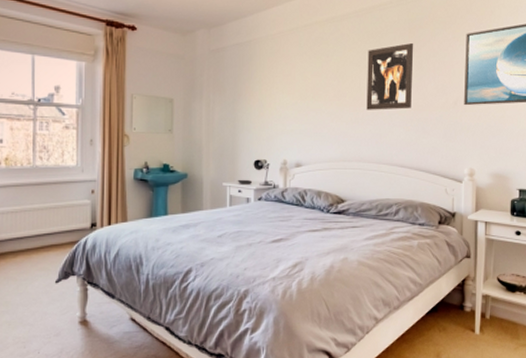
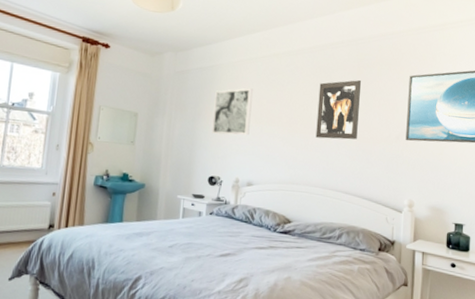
wall art: none [254,62,296,115] -> present [212,88,253,136]

